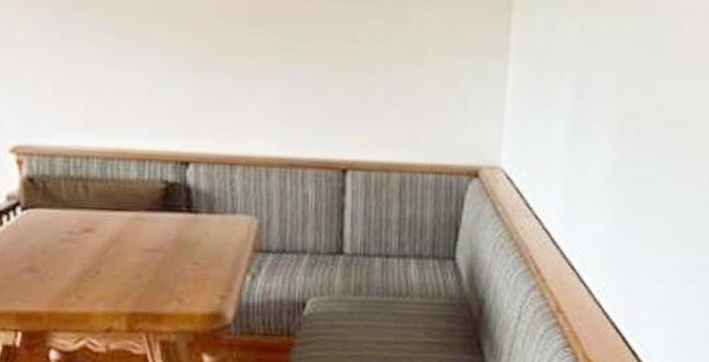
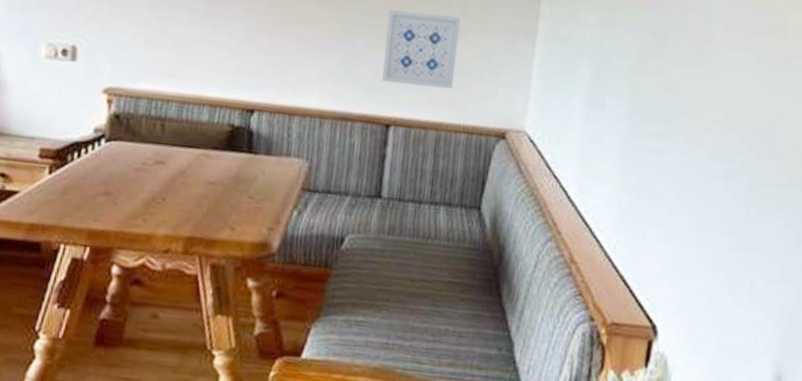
wall art: none [333,30,421,123] -> present [382,9,461,89]

